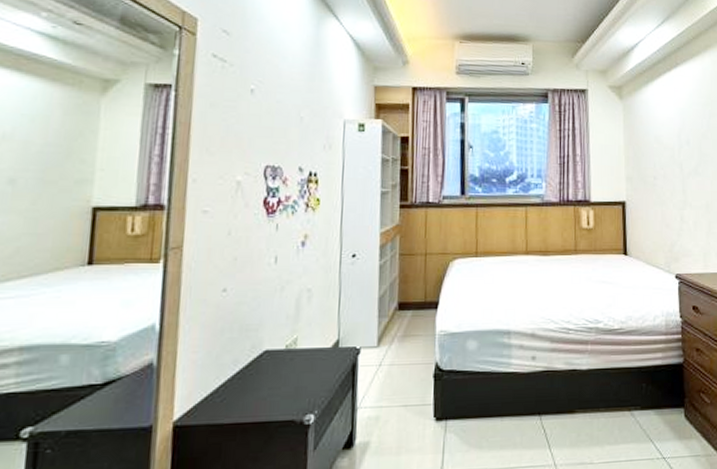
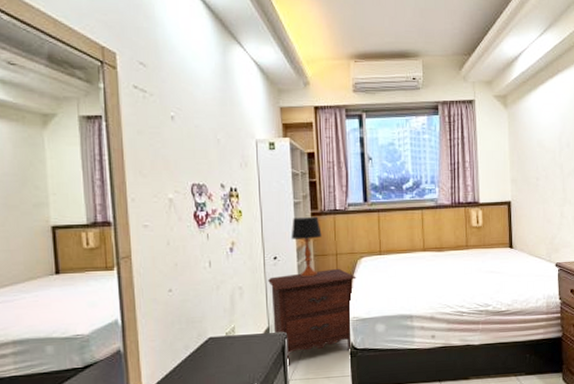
nightstand: none [343,270,447,390] -> present [268,268,357,366]
table lamp: none [374,208,410,281] -> present [291,216,322,278]

